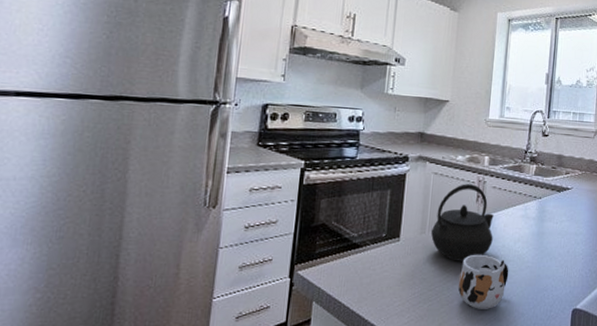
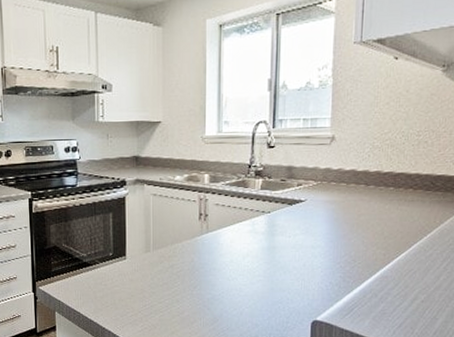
kettle: present [431,184,494,261] -> none [156,203,220,276]
mug: present [458,254,509,309] -> none [187,269,239,320]

